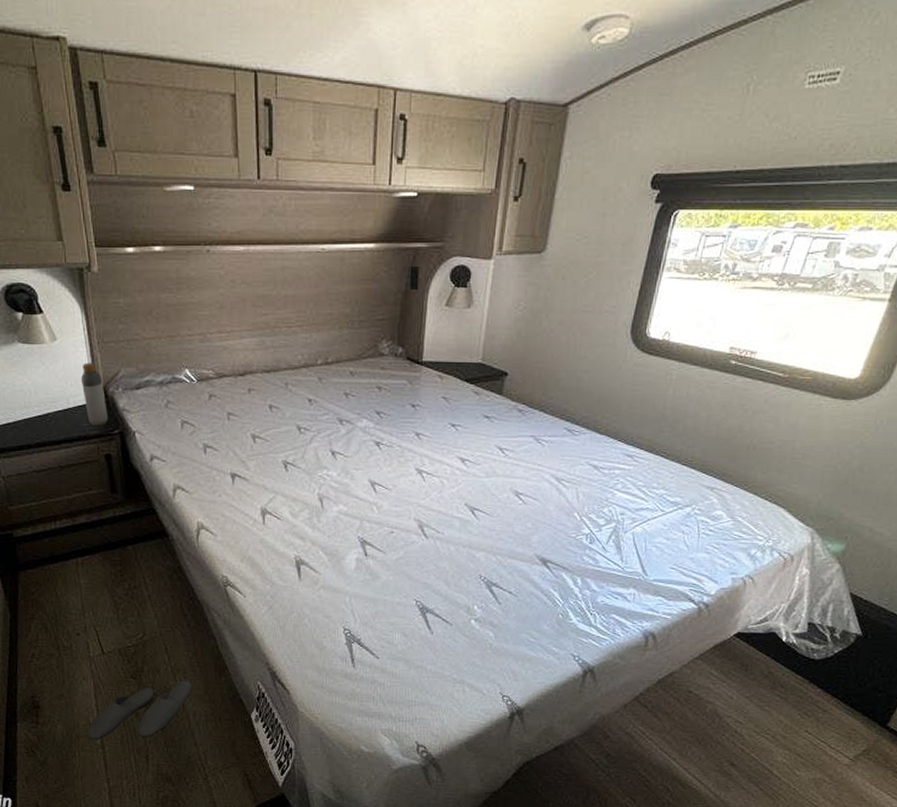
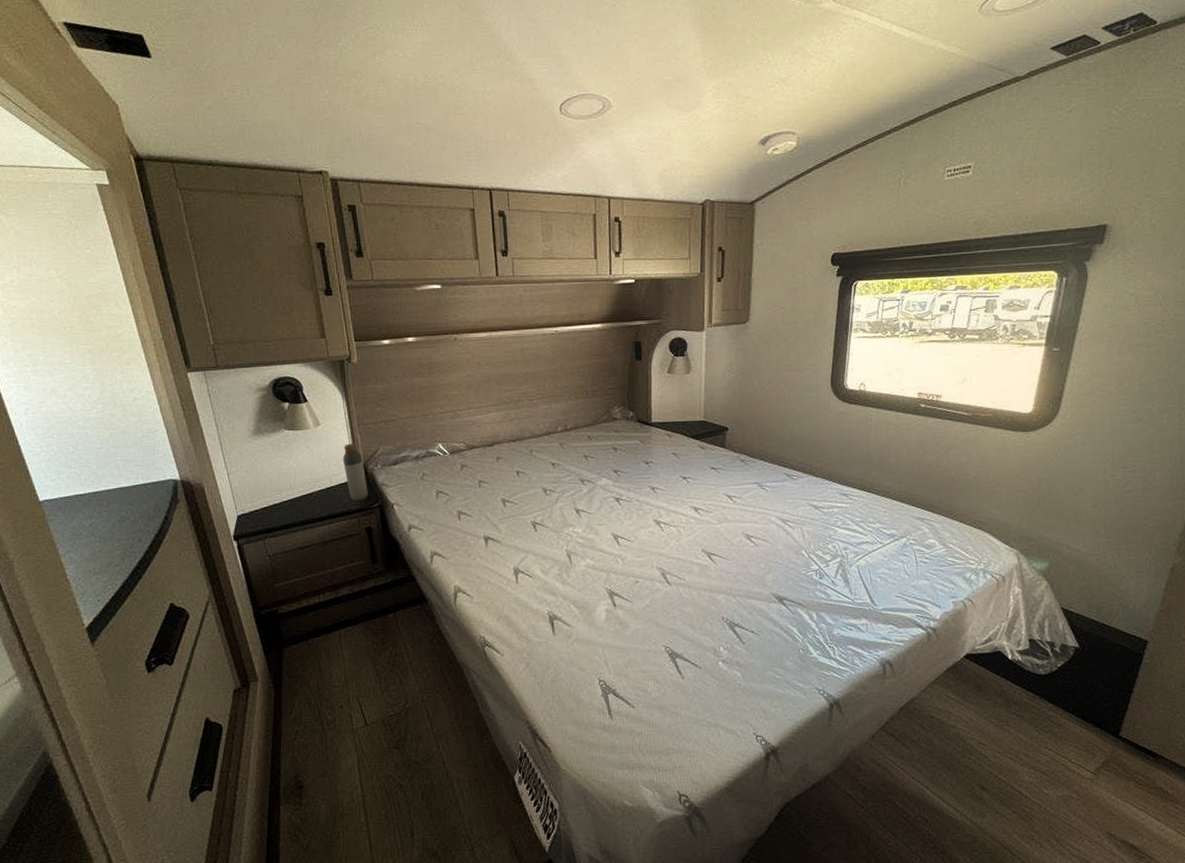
slippers: present [86,680,191,740] -> none [350,746,454,818]

